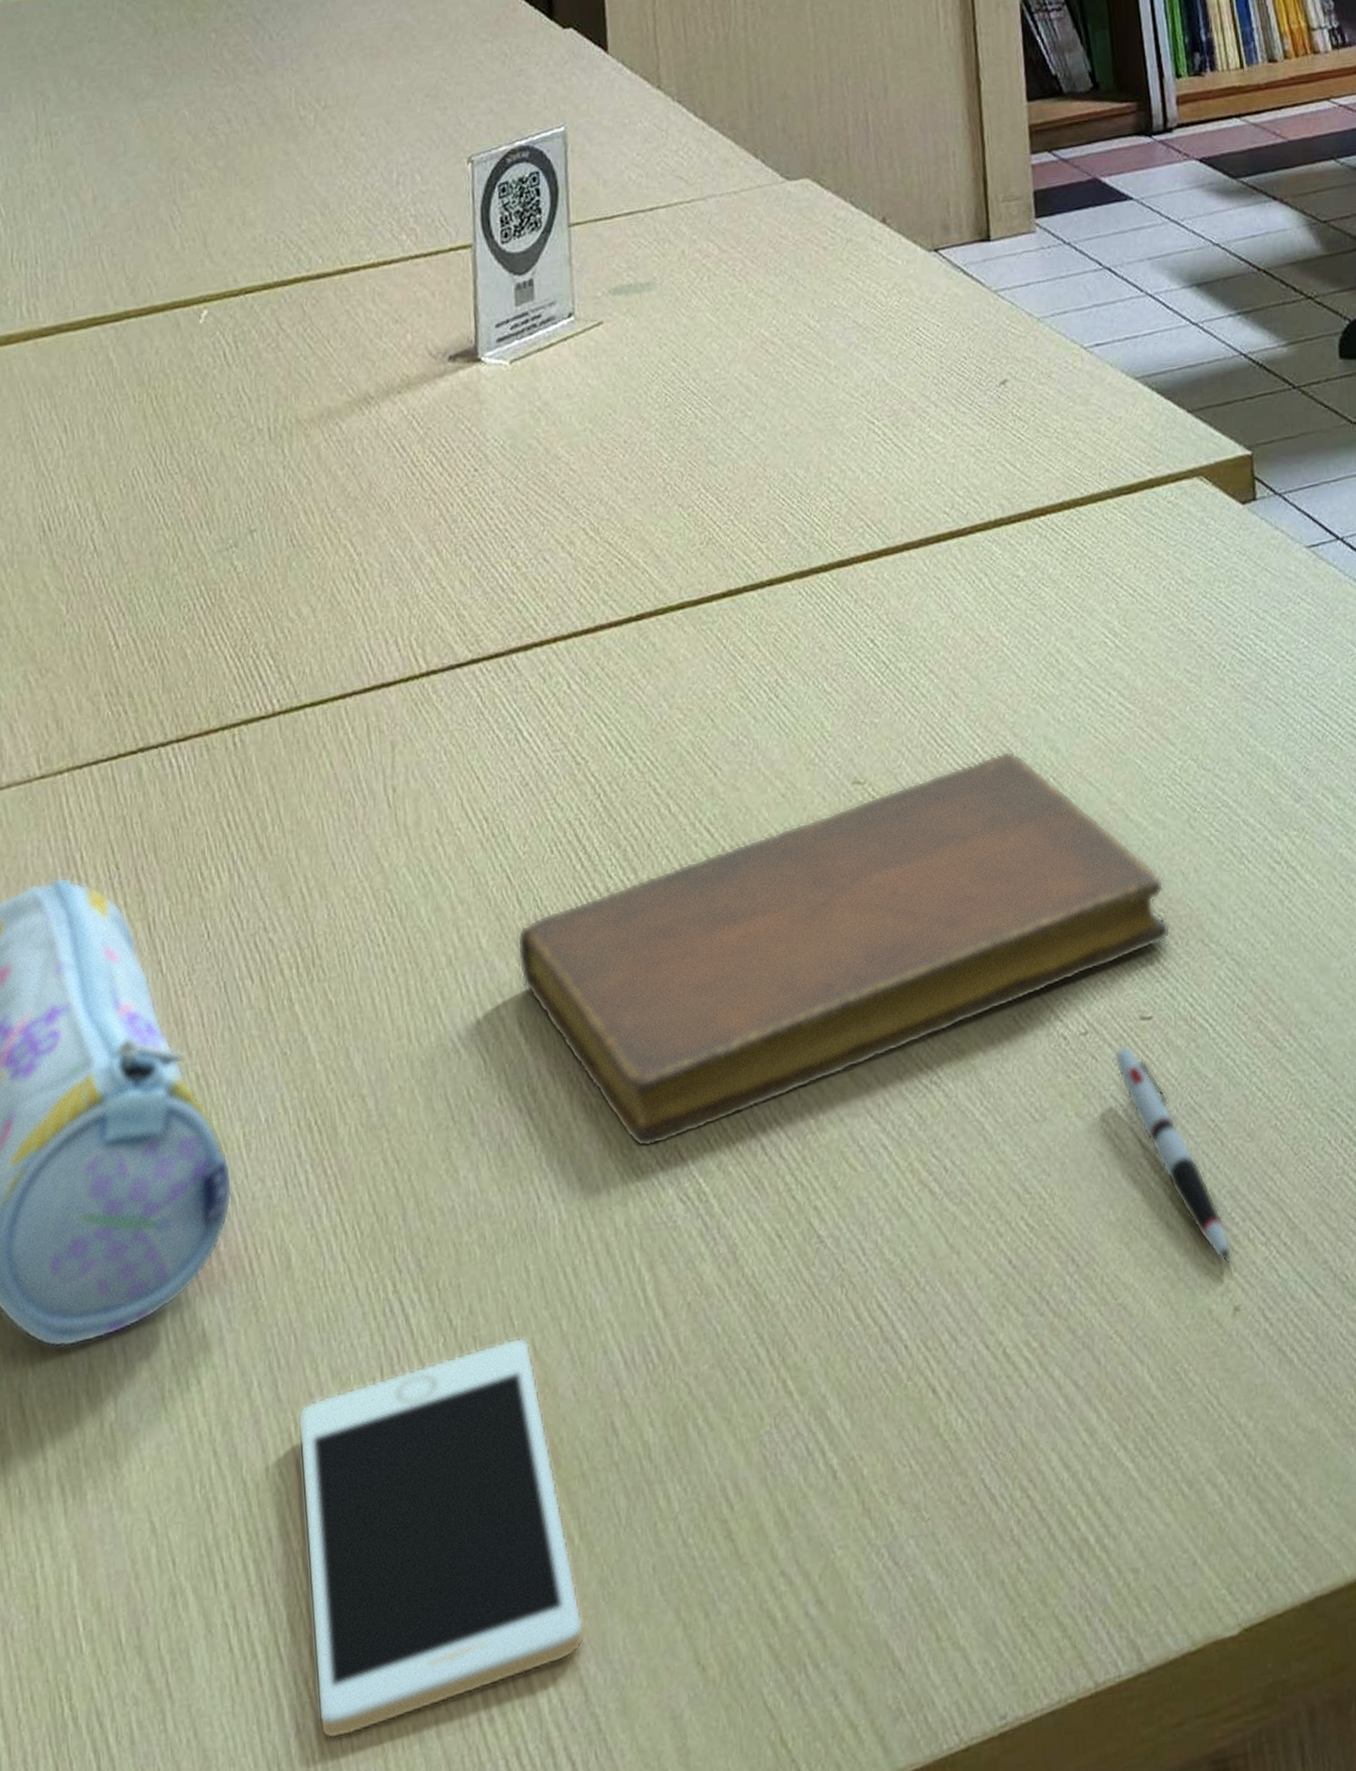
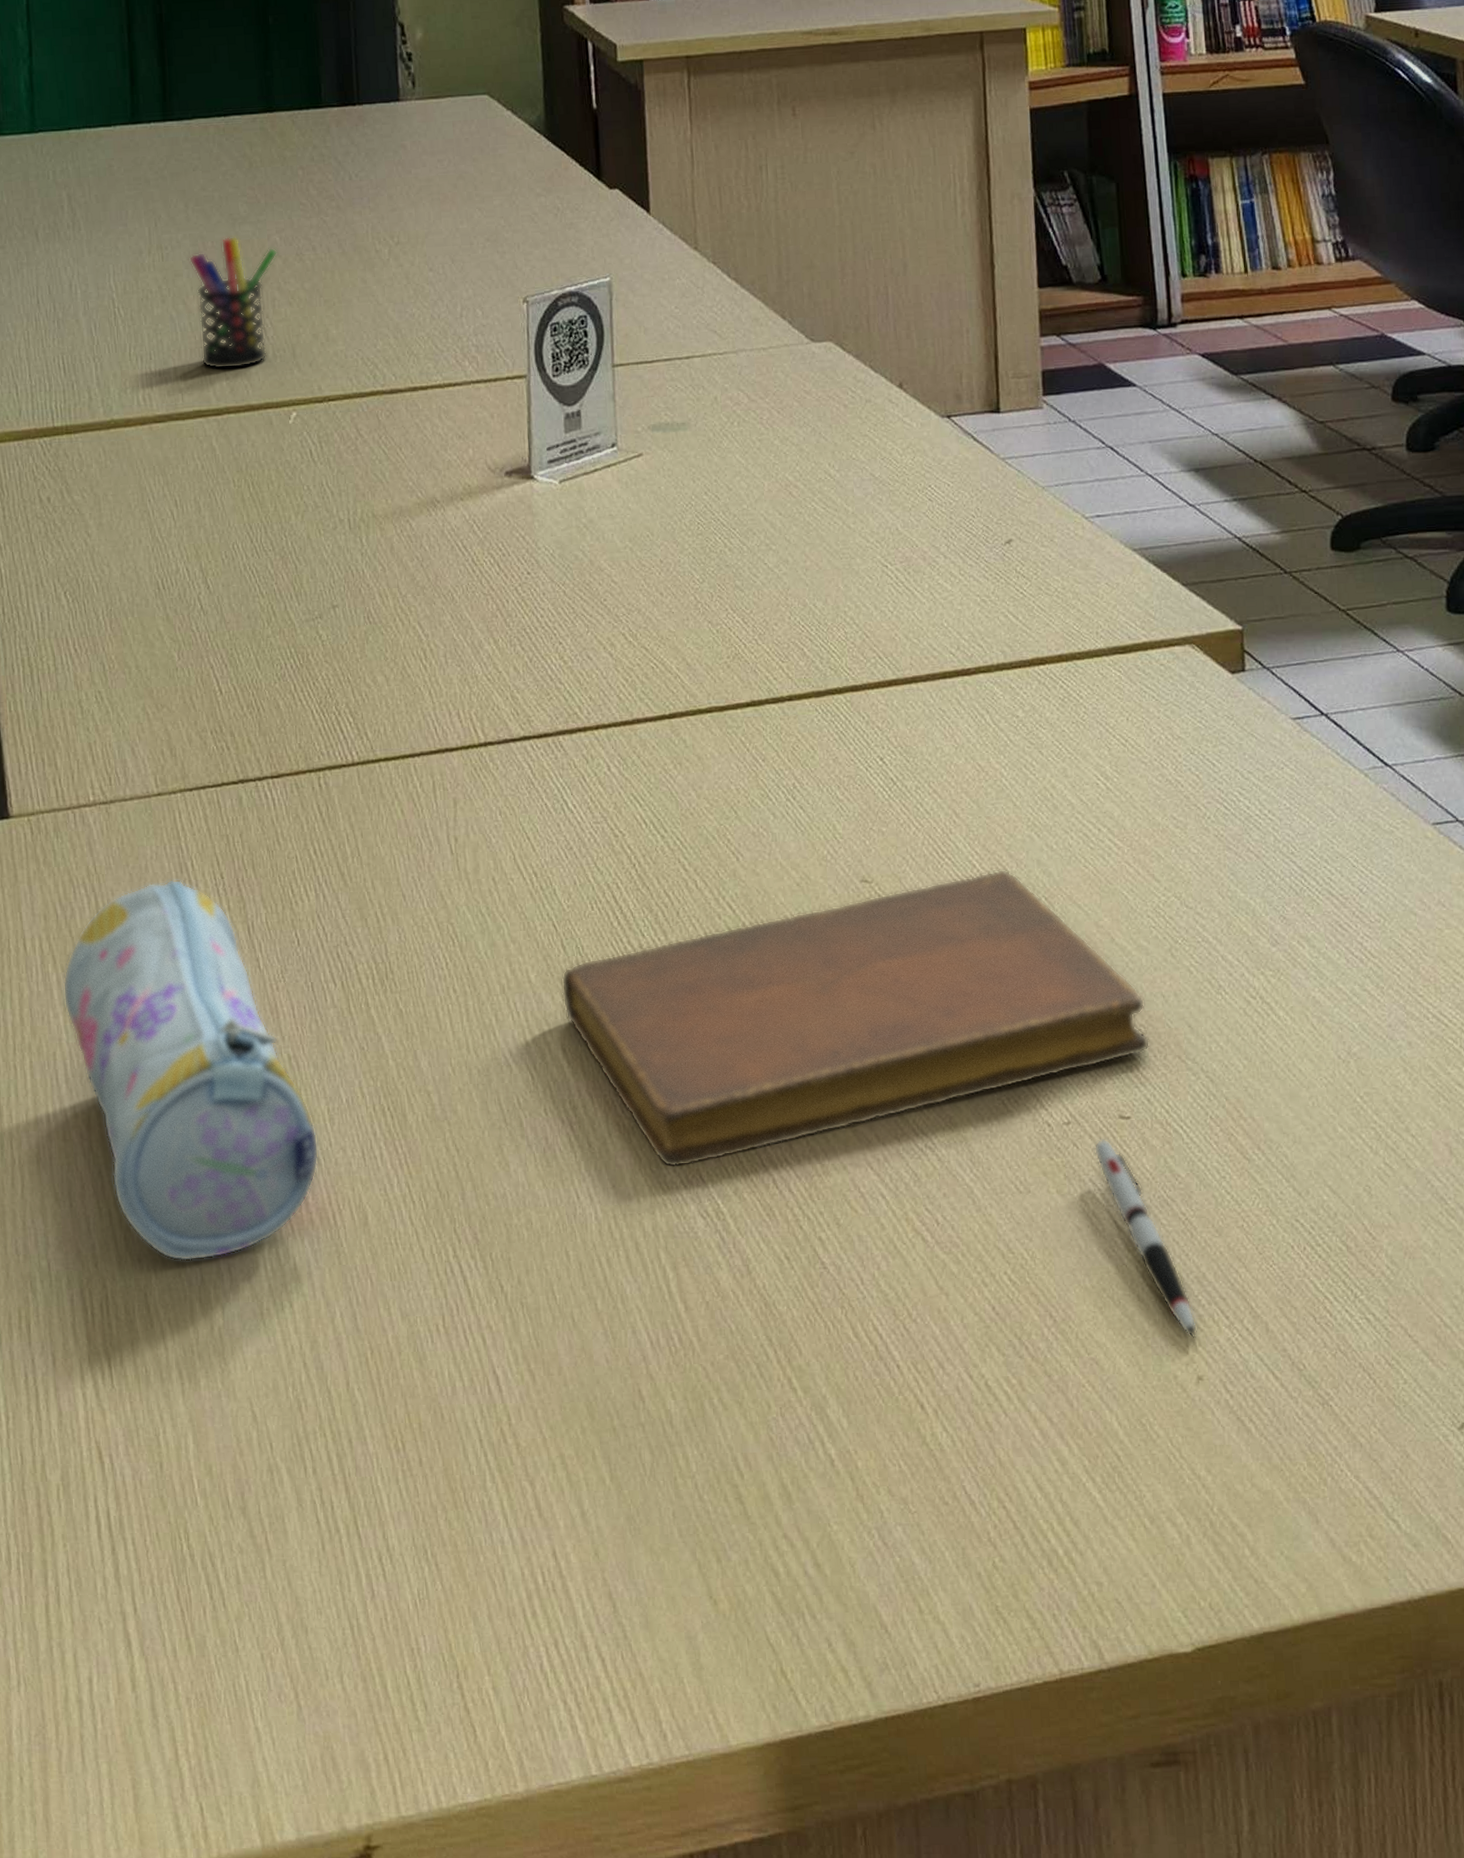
pen holder: none [83,113,187,269] -> present [189,236,278,370]
cell phone: present [297,1337,584,1739] -> none [373,1309,614,1607]

